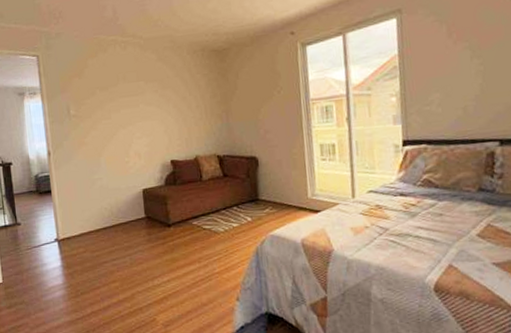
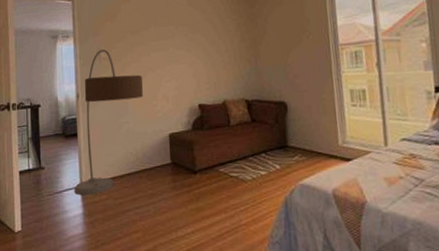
floor lamp: none [51,105,115,250] -> present [74,49,143,196]

